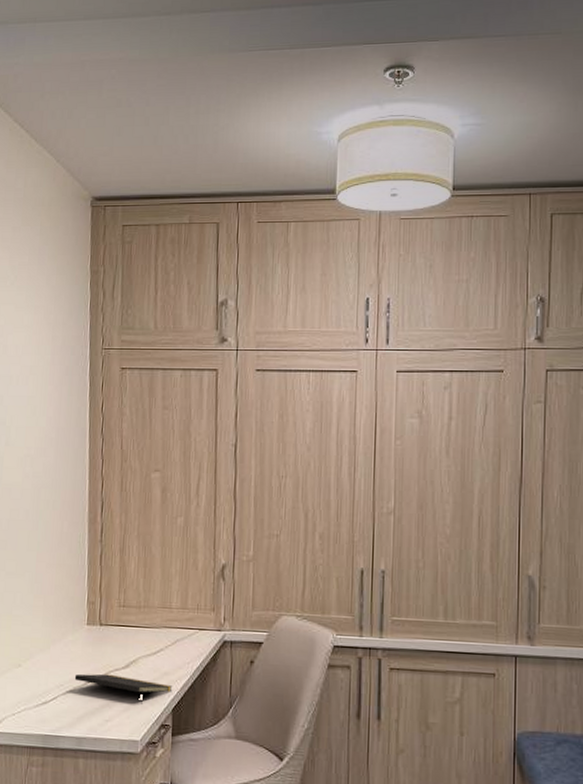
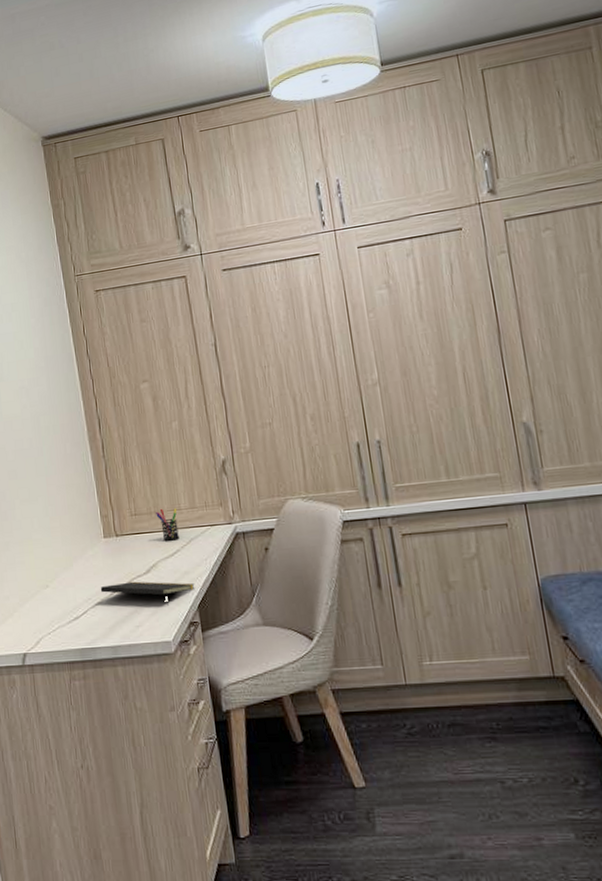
pen holder: none [145,604,168,639] -> present [156,508,179,541]

